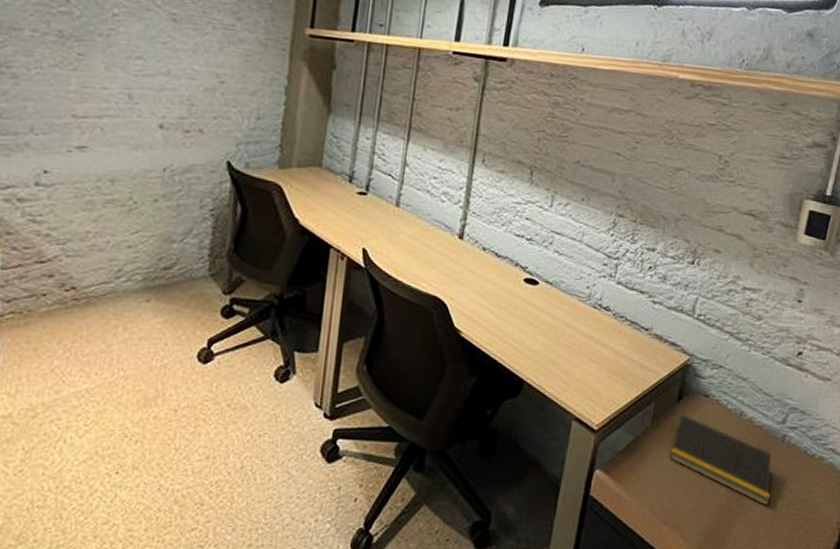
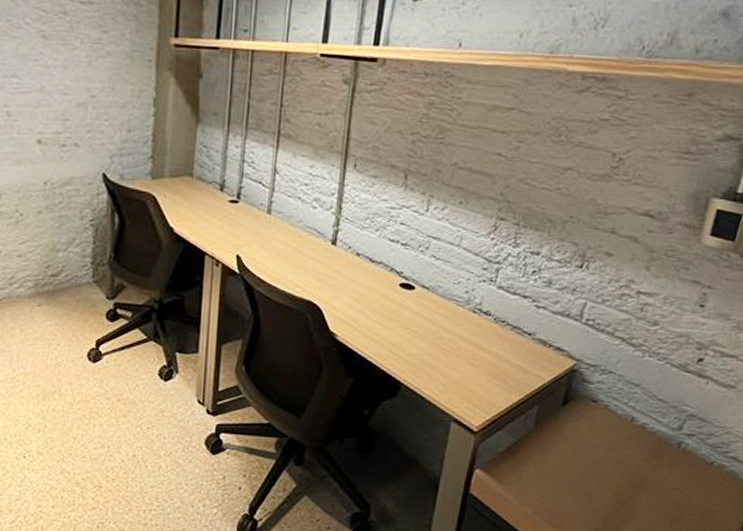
notepad: present [670,414,772,507] -> none [554,418,666,511]

